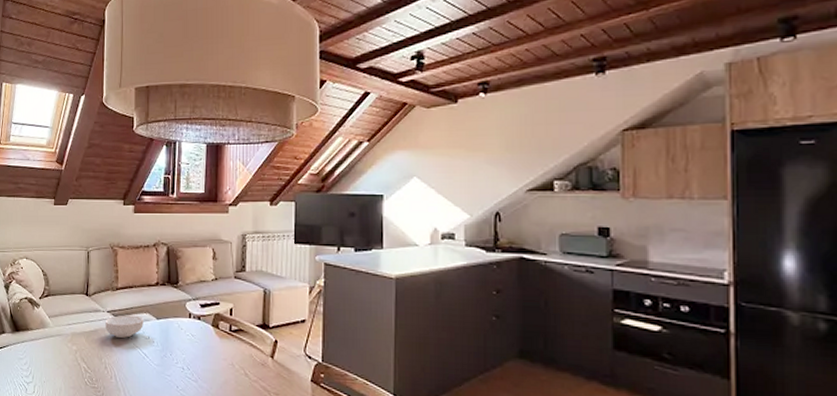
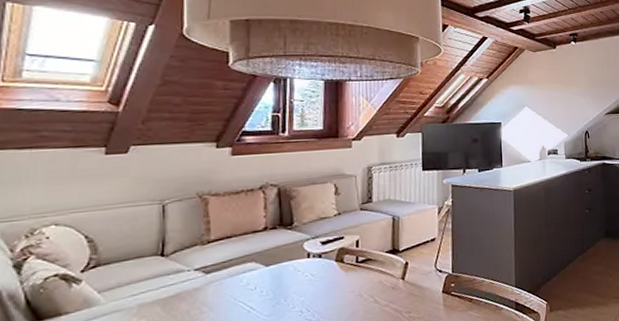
cereal bowl: present [105,315,143,338] -> none [192,266,248,297]

